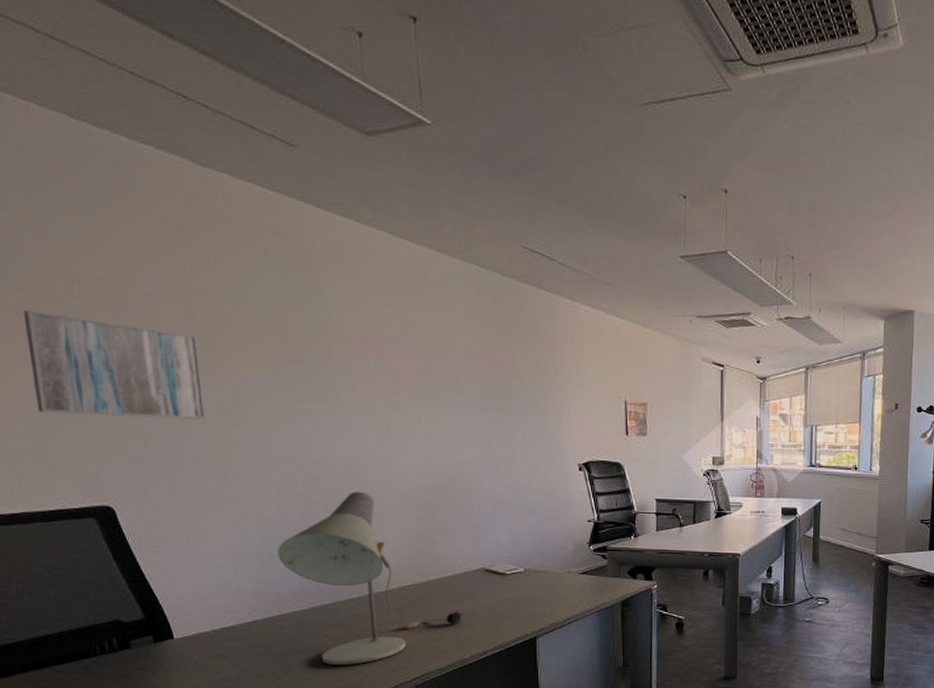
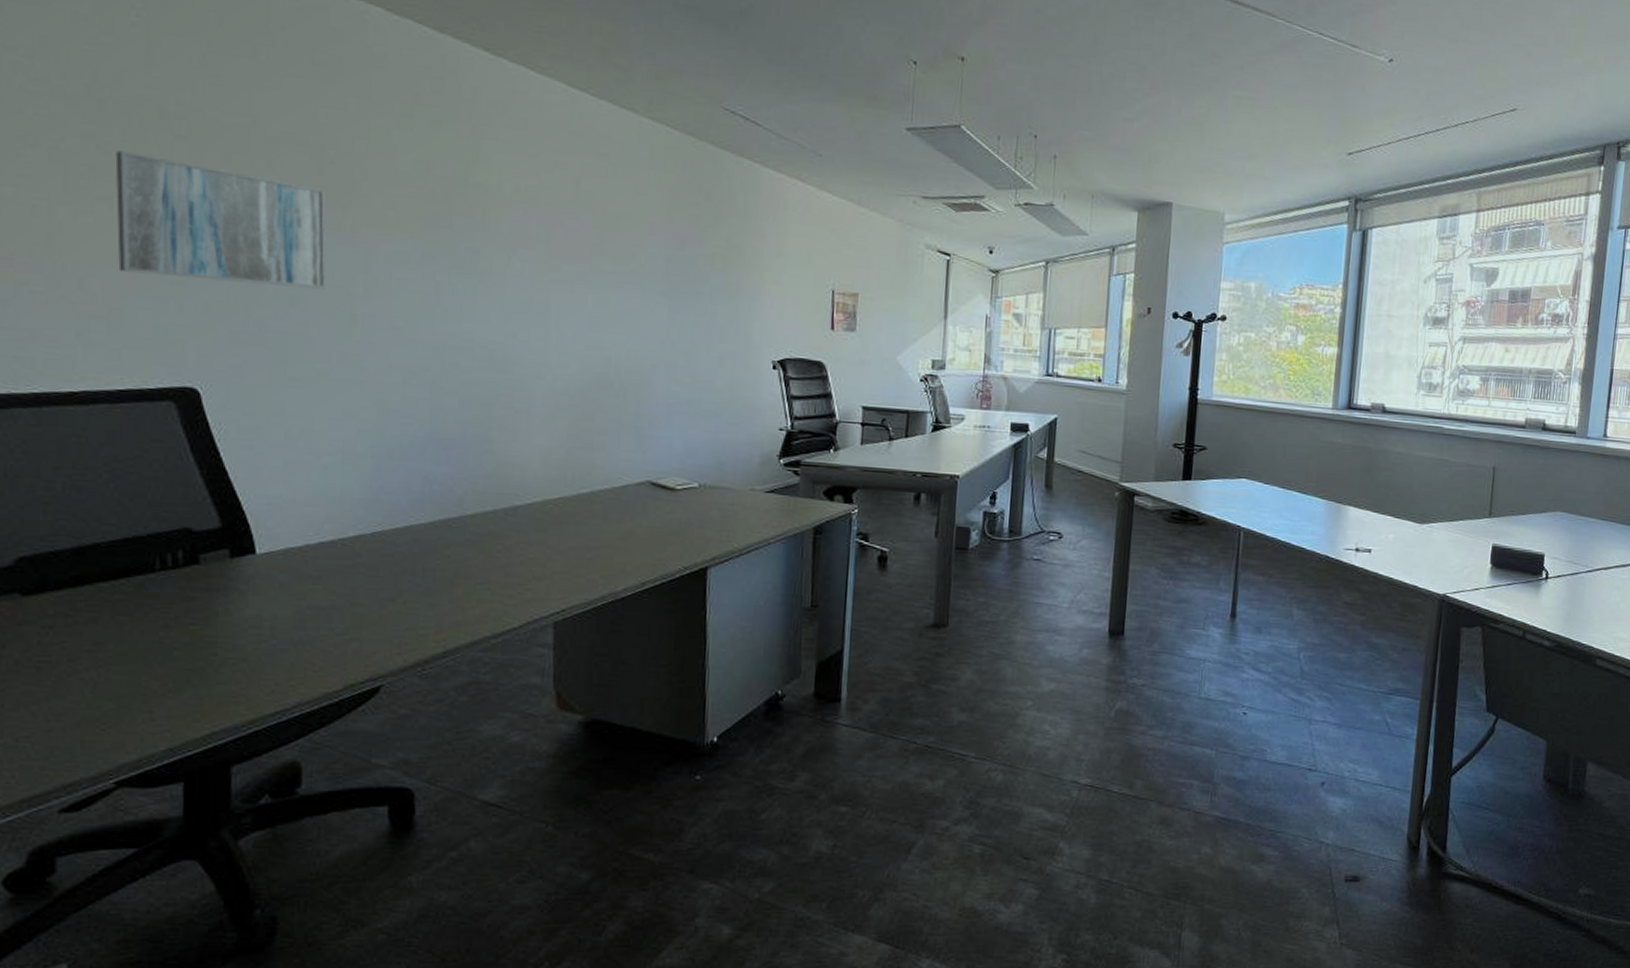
desk lamp: present [277,491,465,665] -> none [397,382,622,594]

